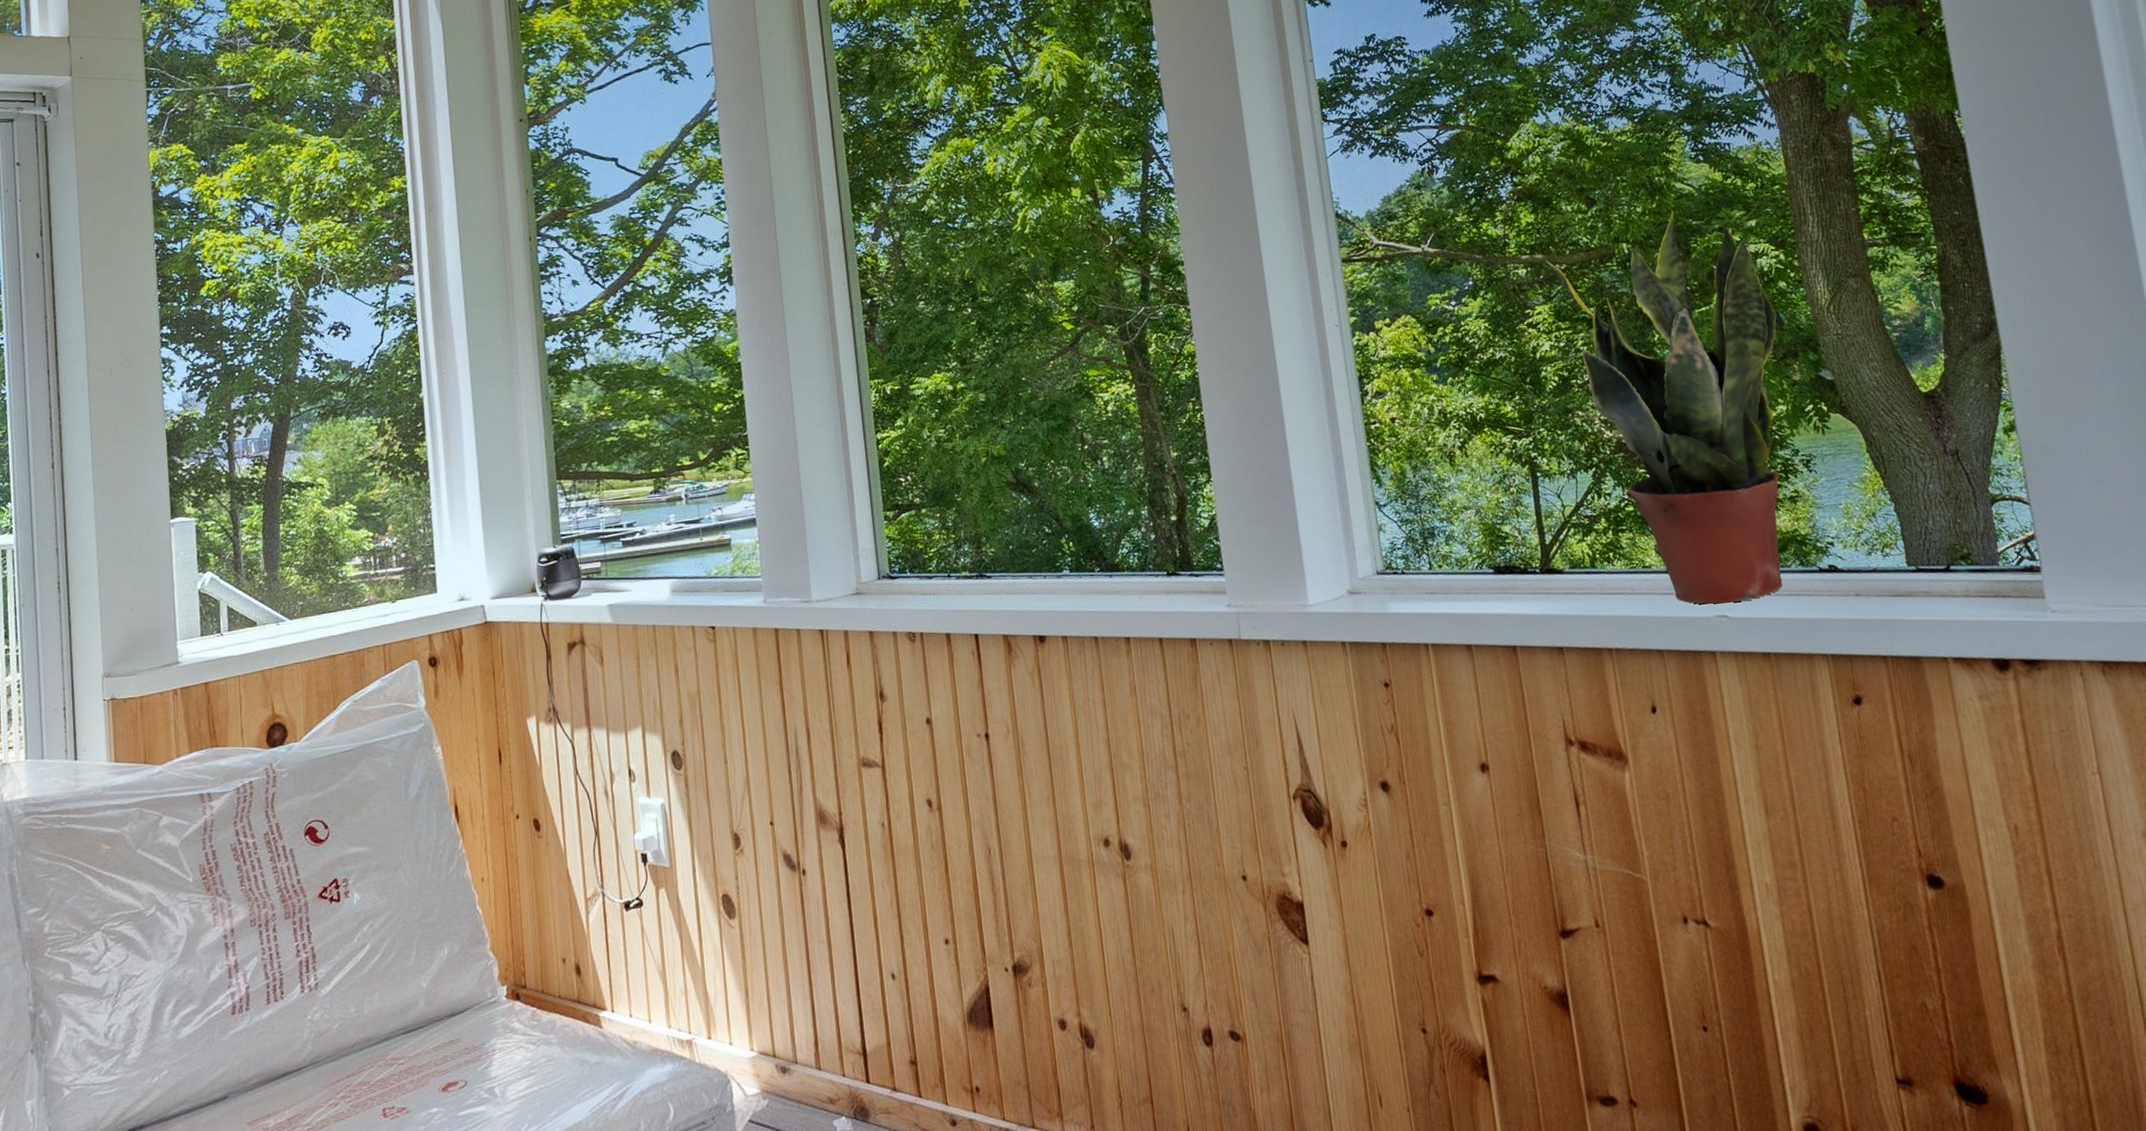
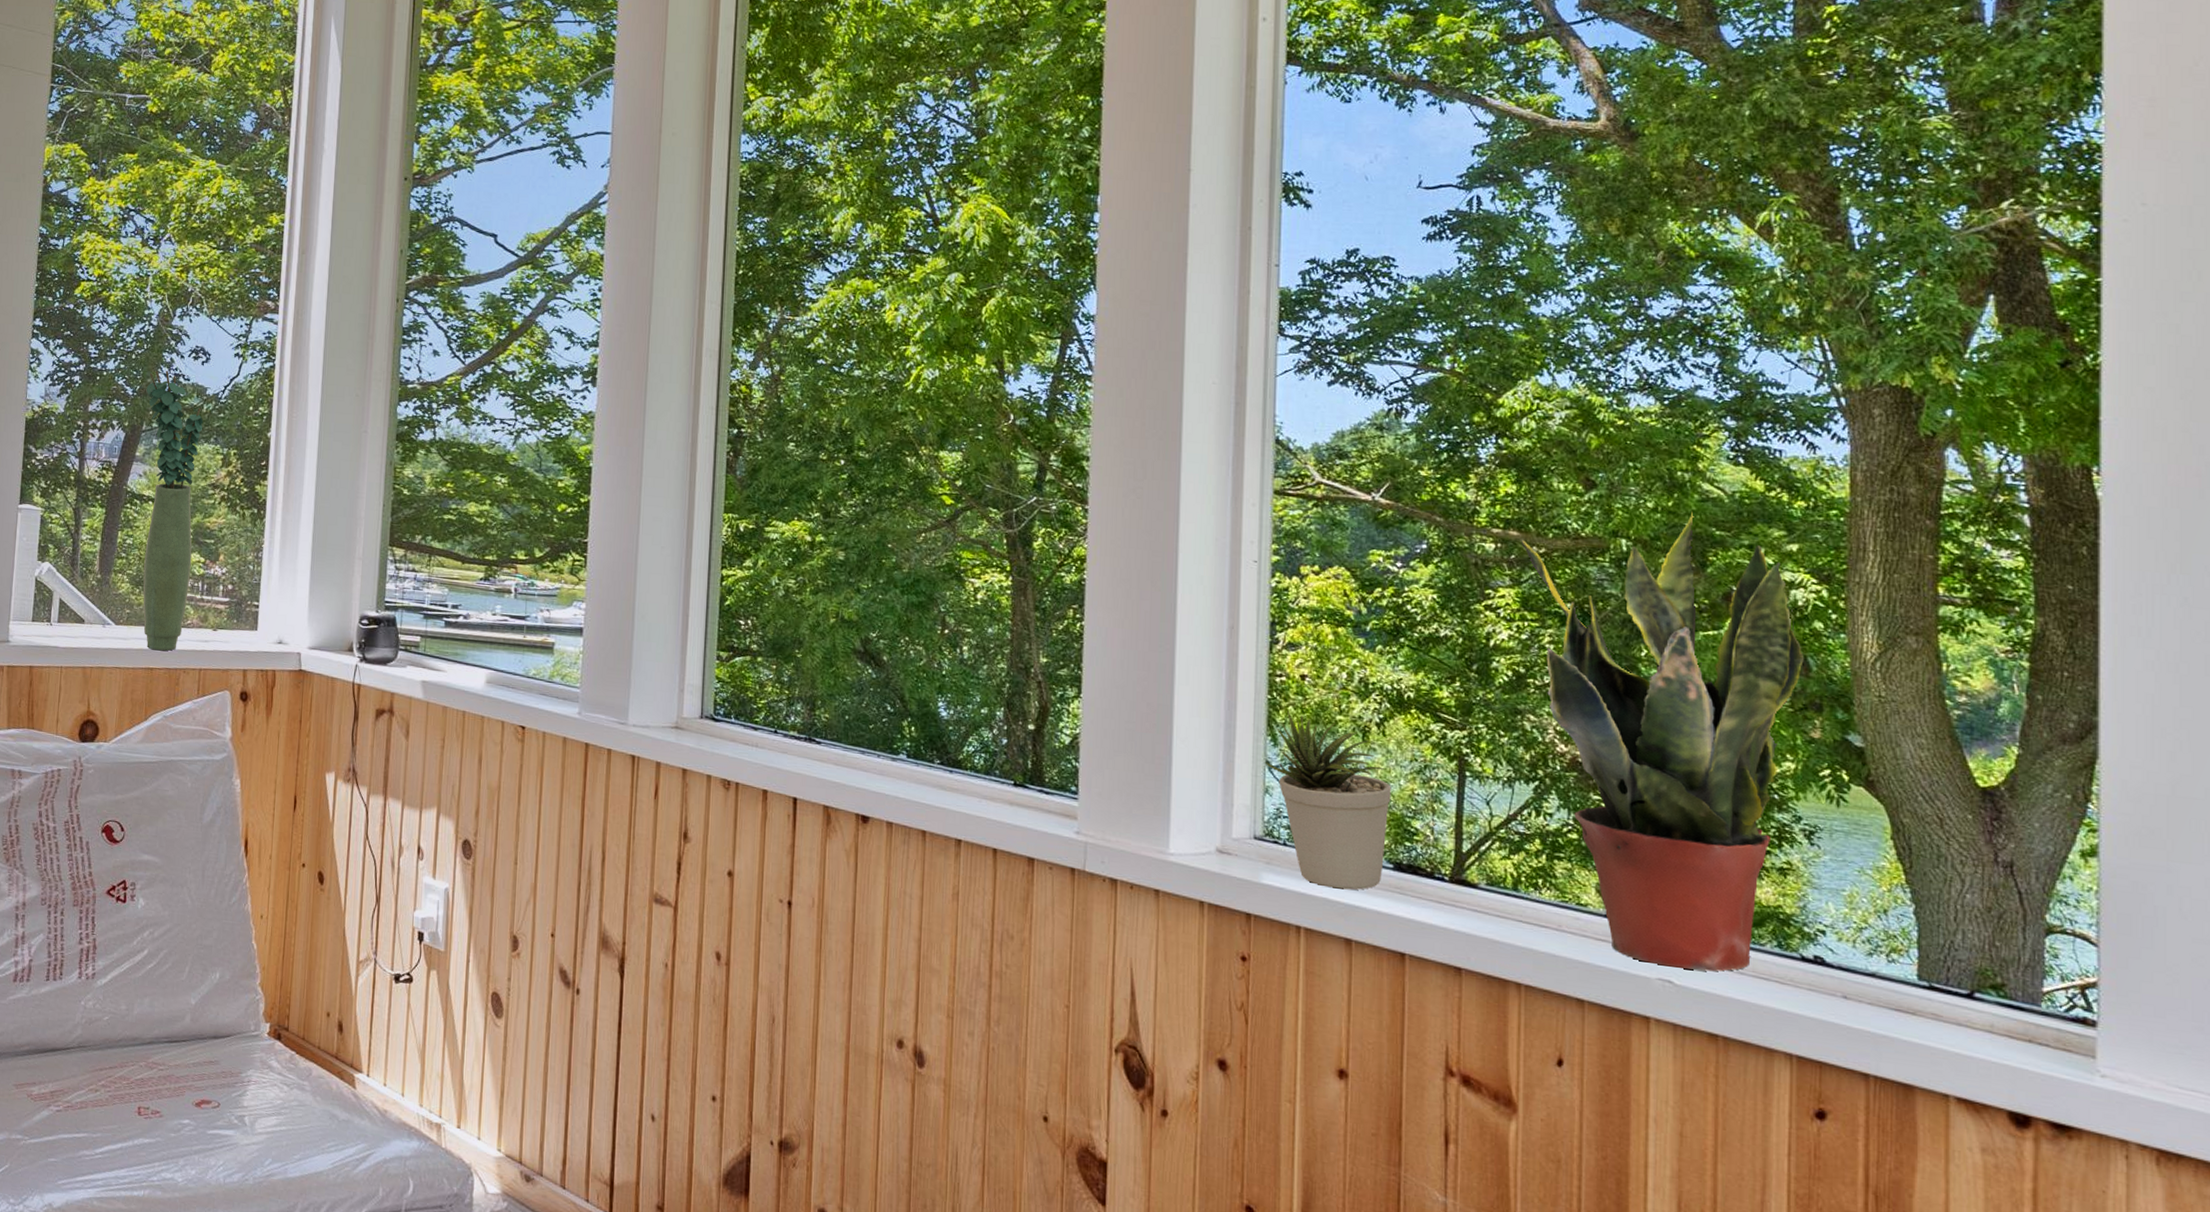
vase: none [288,352,361,637] -> present [143,370,204,651]
potted plant: none [1375,452,1486,604] -> present [1266,710,1392,890]

